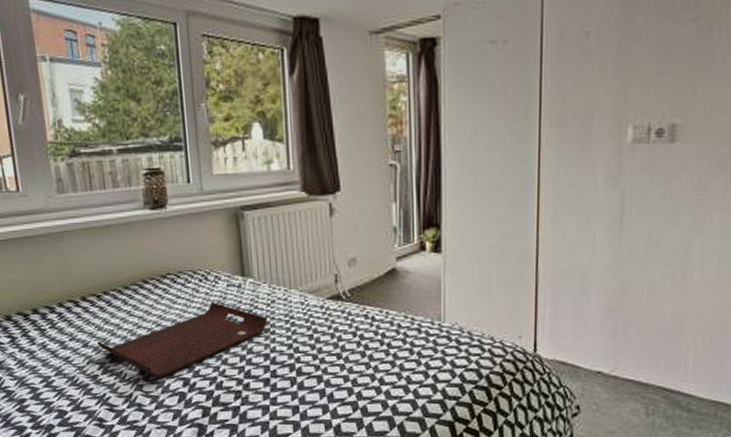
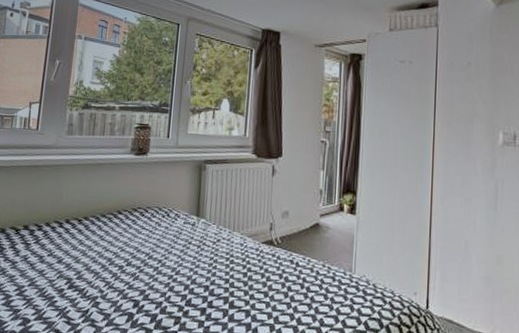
serving tray: present [96,301,268,377] -> none [69,235,213,298]

